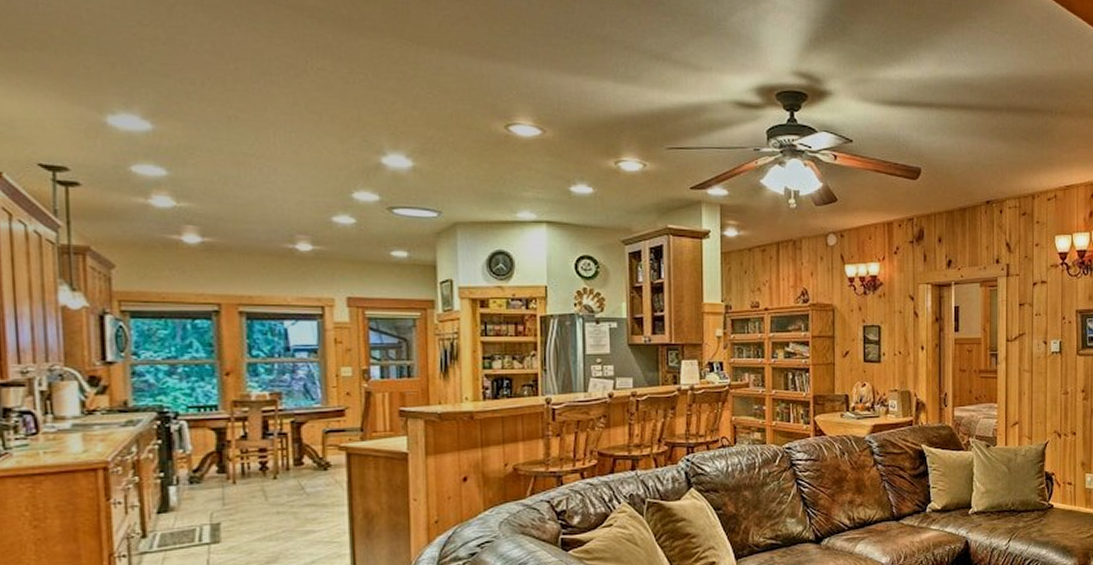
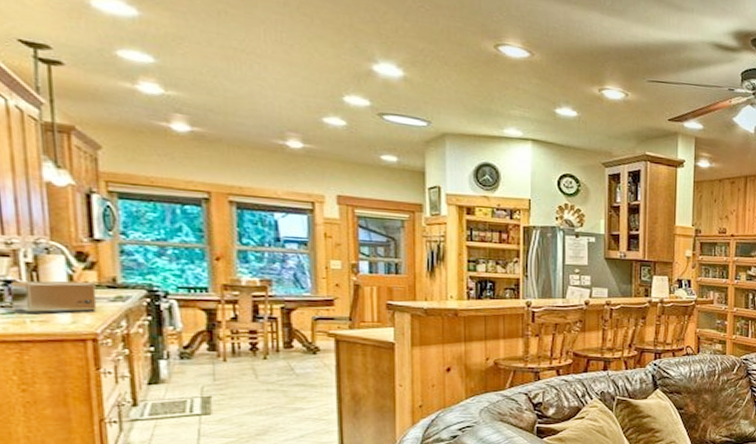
toaster: none [25,407,109,446] -> present [10,280,97,315]

